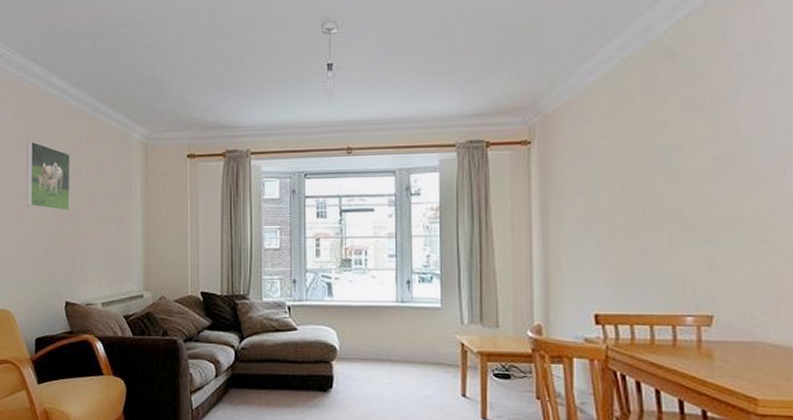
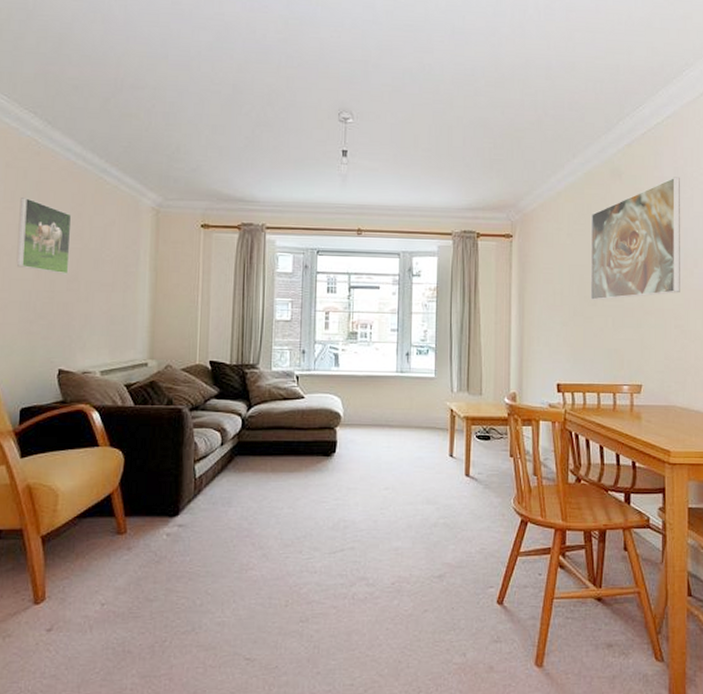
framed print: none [635,50,767,213] -> present [590,177,680,300]

